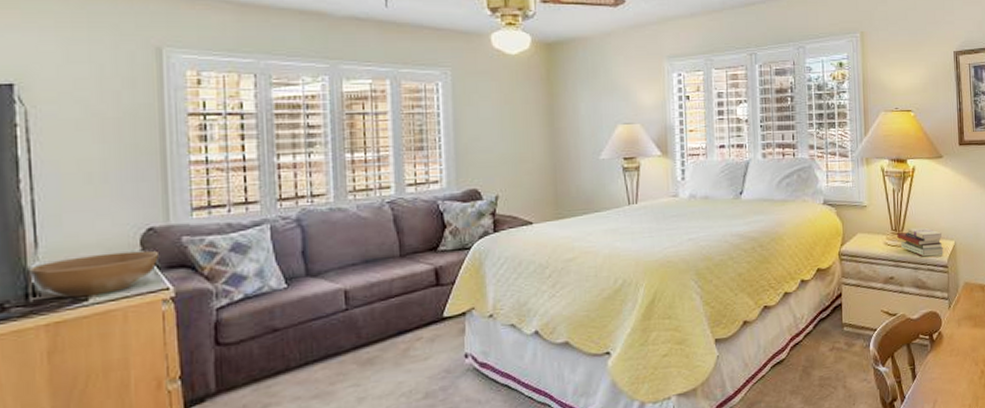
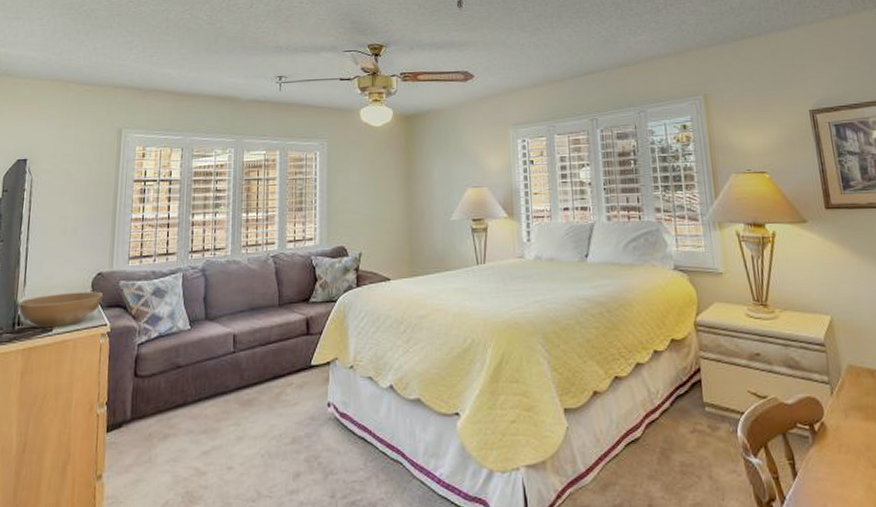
books: present [897,227,943,257] -> none [760,299,818,333]

